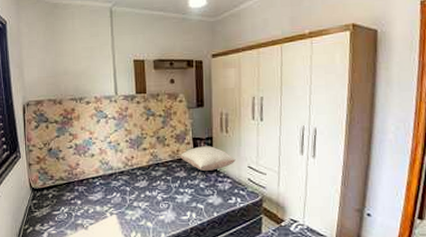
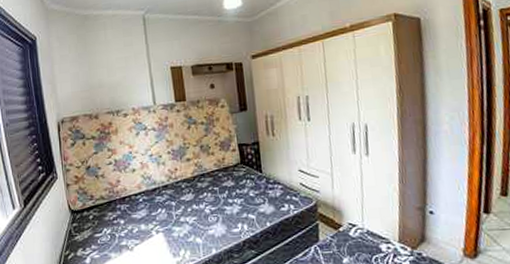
pillow: present [180,146,236,172] -> none [226,151,285,179]

